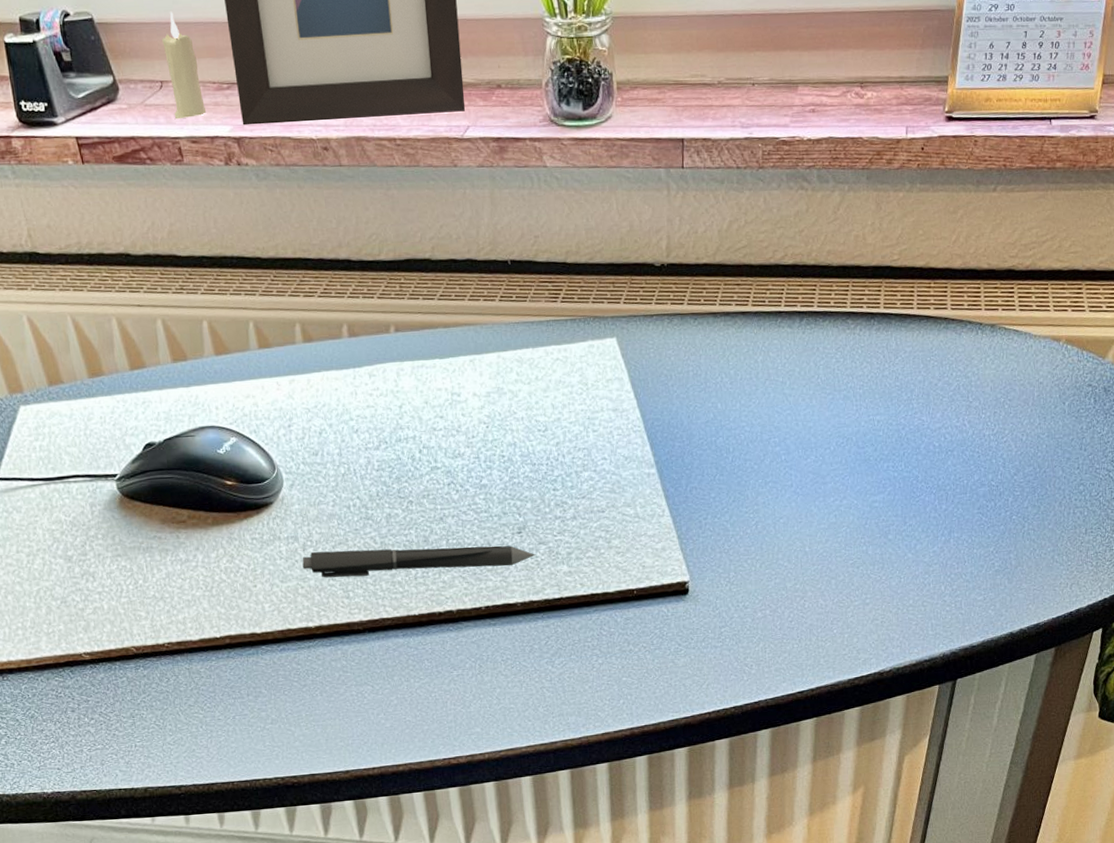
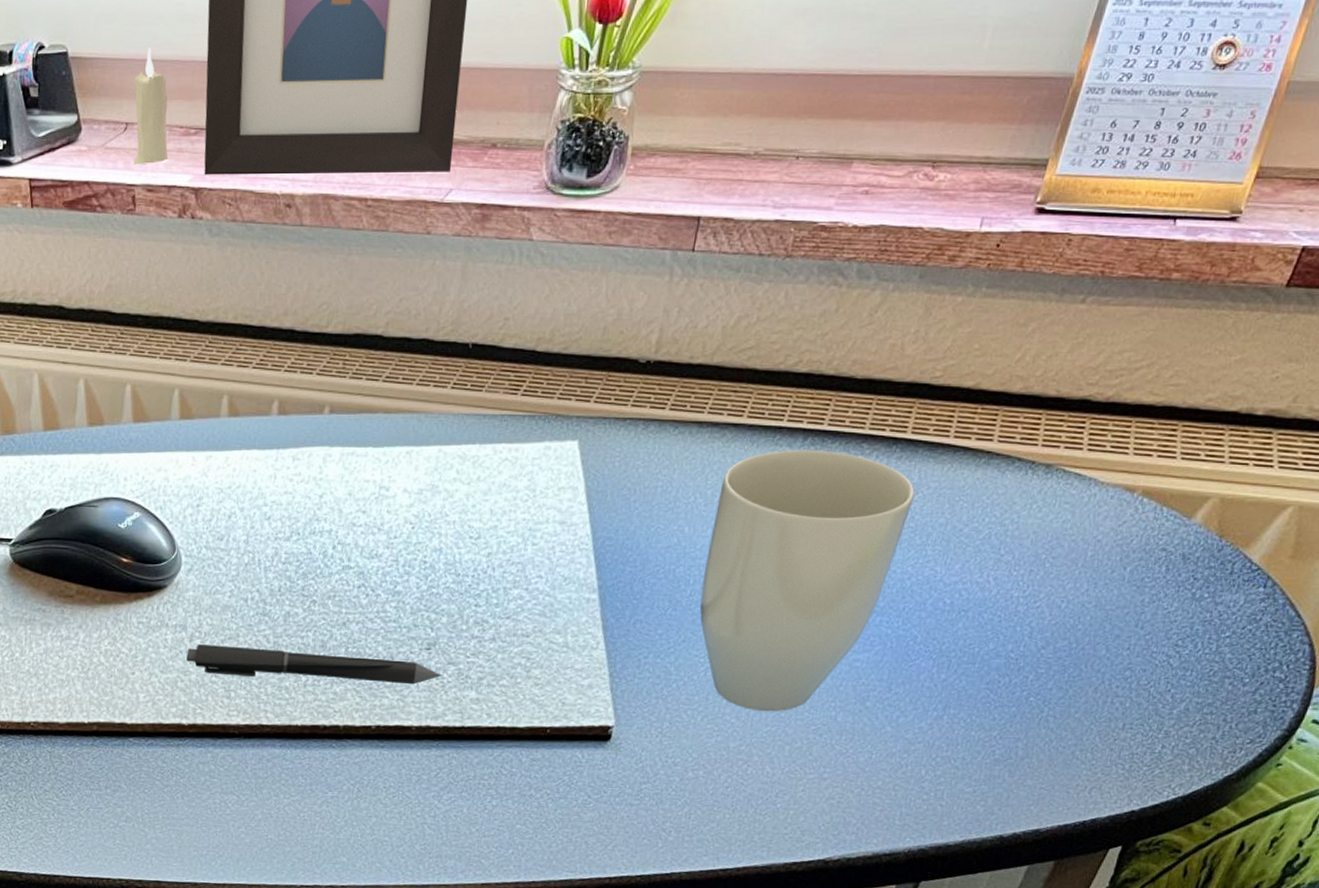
mug: none [740,328,895,554] -> present [699,449,915,712]

